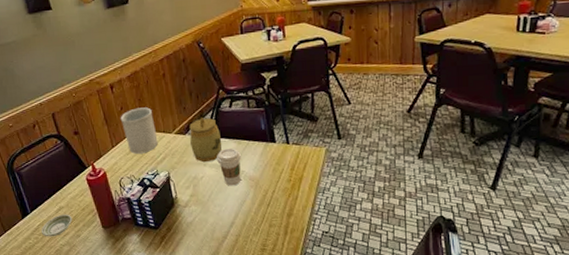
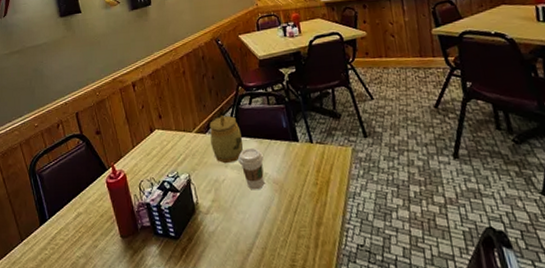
saucer: present [41,214,73,237] -> none [57,221,90,247]
utensil holder: present [120,107,158,154] -> none [141,105,178,155]

